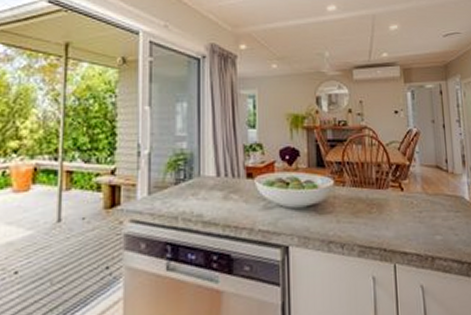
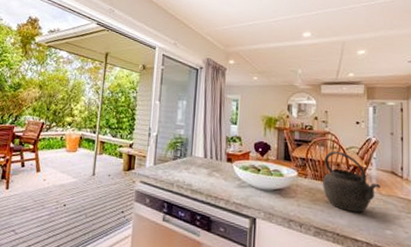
kettle: none [362,148,427,221] -> present [322,150,382,213]

